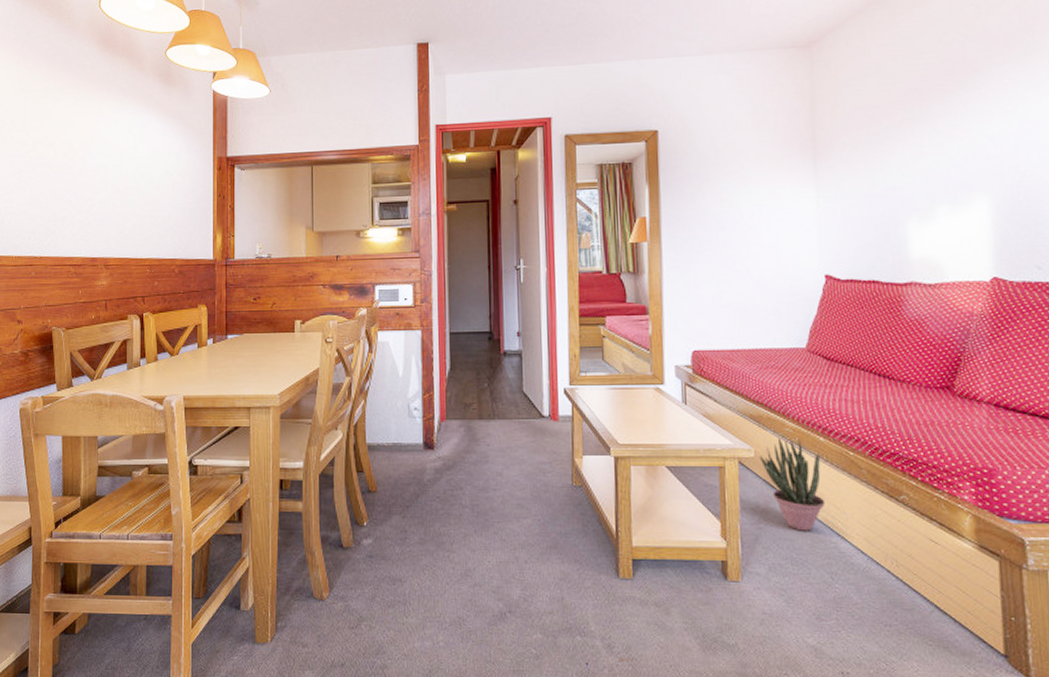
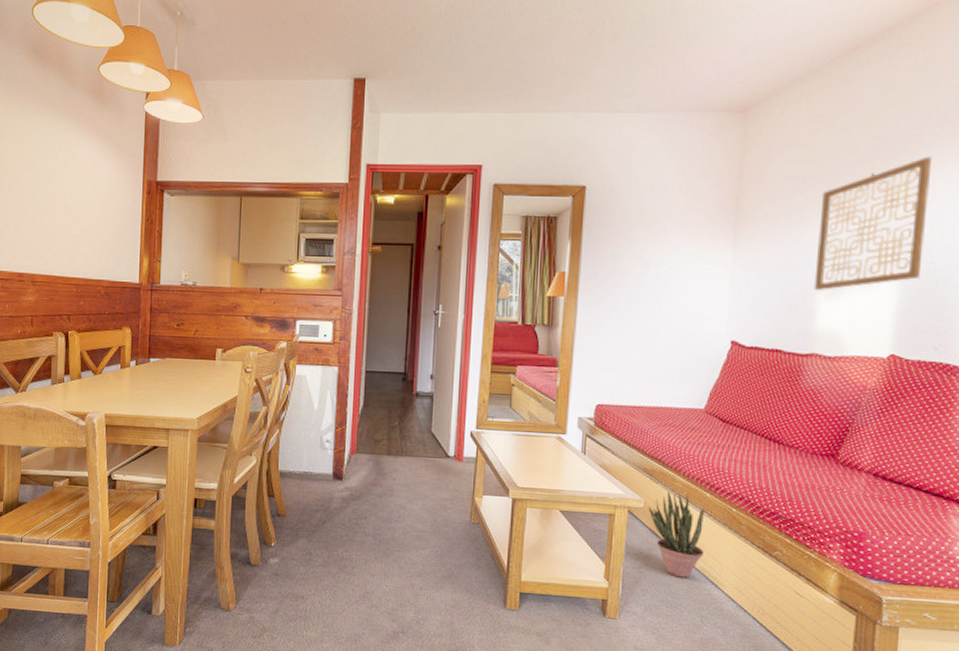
wall art: none [898,75,1011,218] -> present [814,156,933,292]

